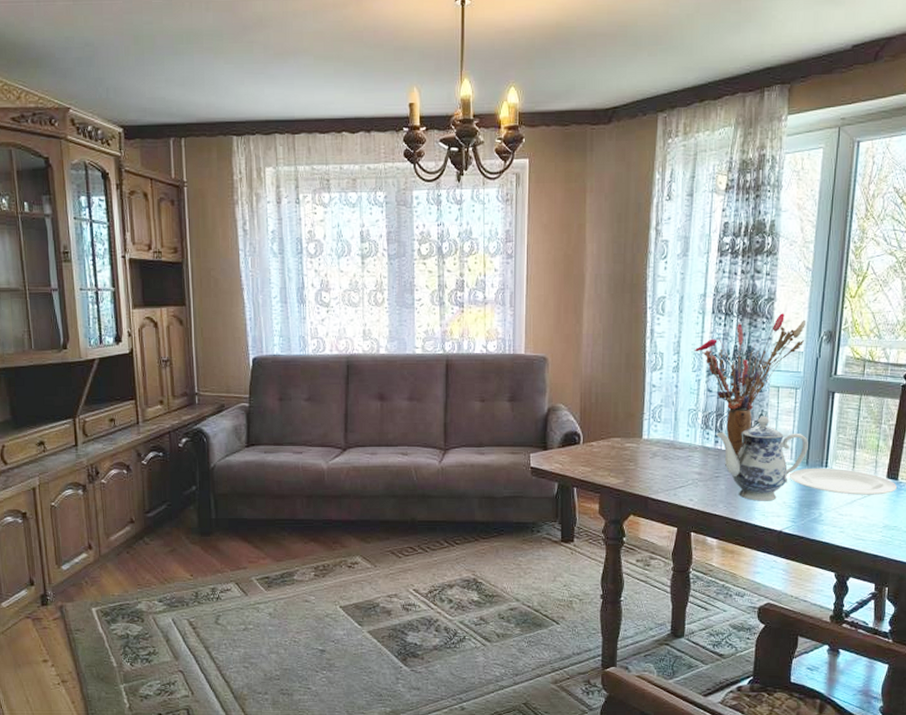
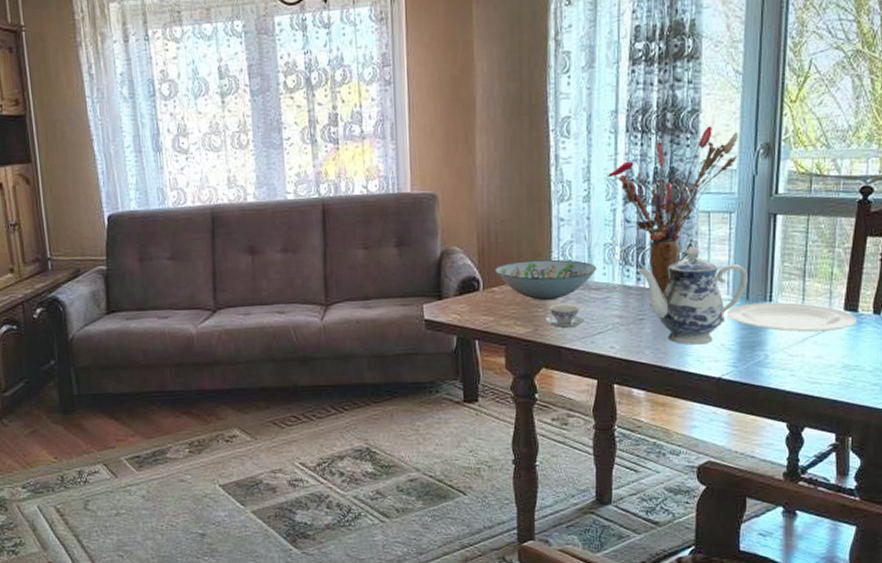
decorative bowl: none [594,420,682,456] -> present [495,259,597,301]
teacup: none [635,460,669,481] -> present [544,304,584,329]

